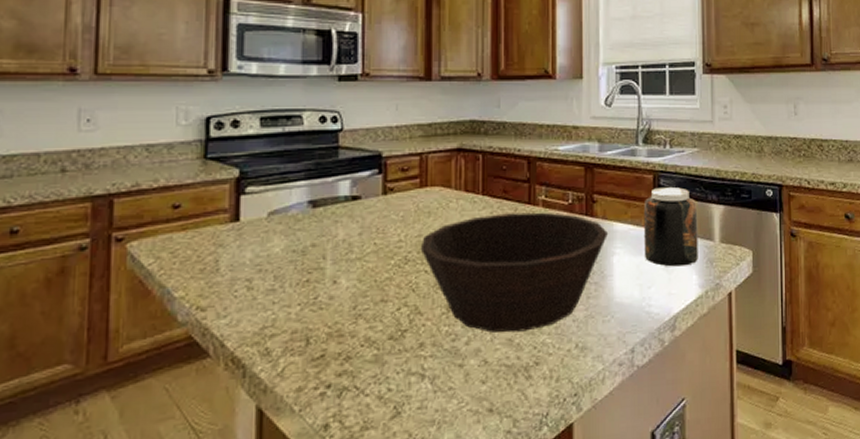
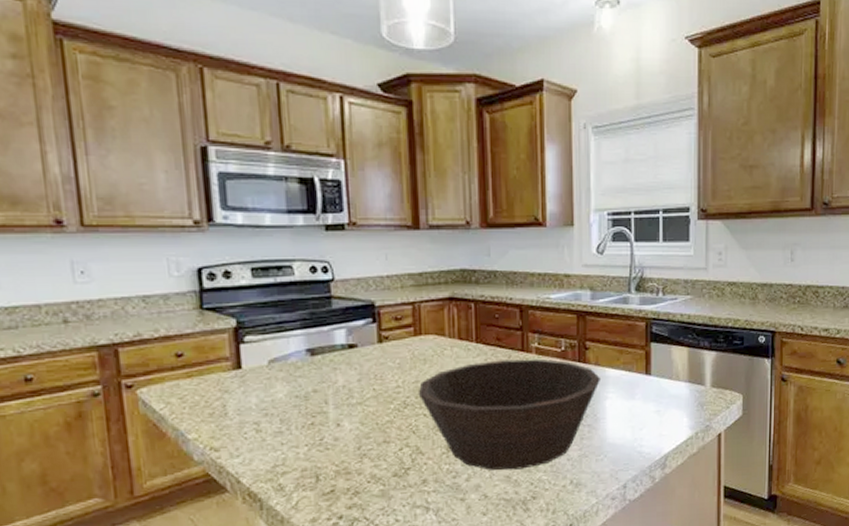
jar: present [643,187,698,267] -> none [635,334,690,410]

